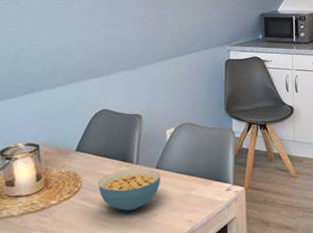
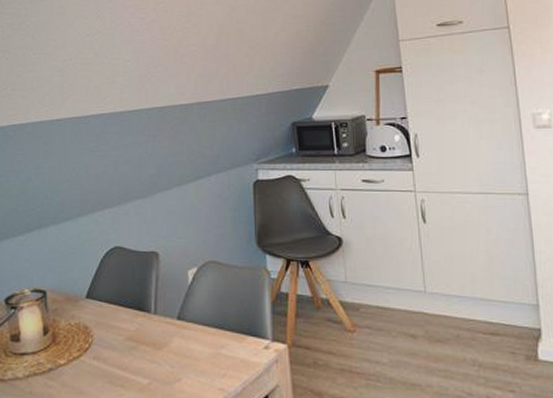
cereal bowl: present [98,169,160,212] -> none [112,320,183,375]

